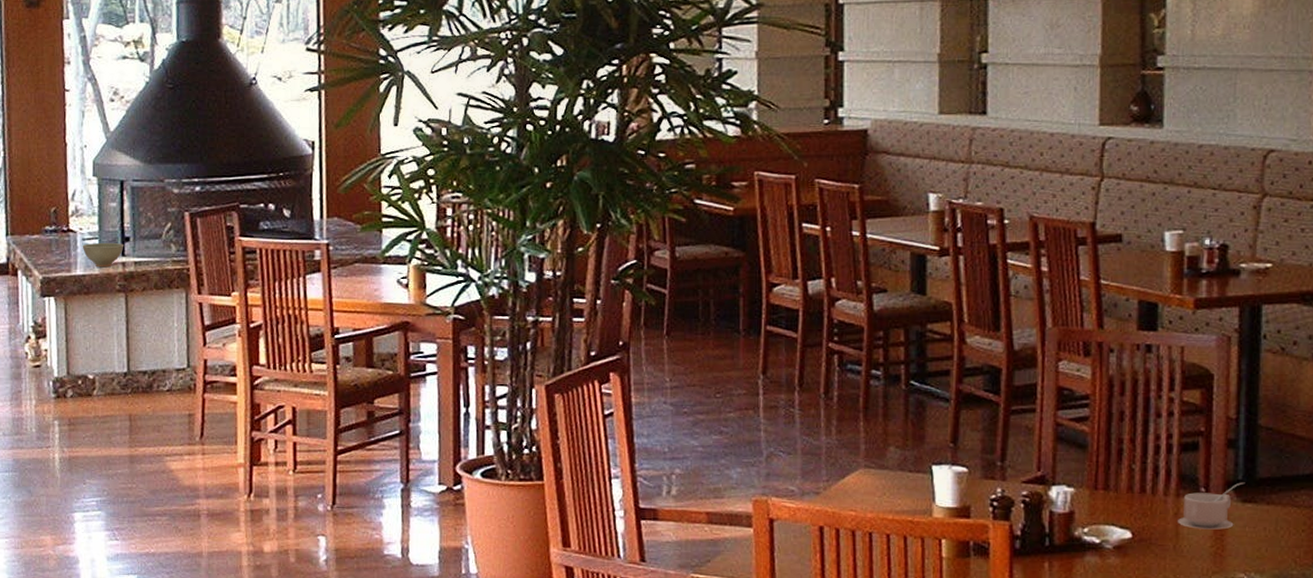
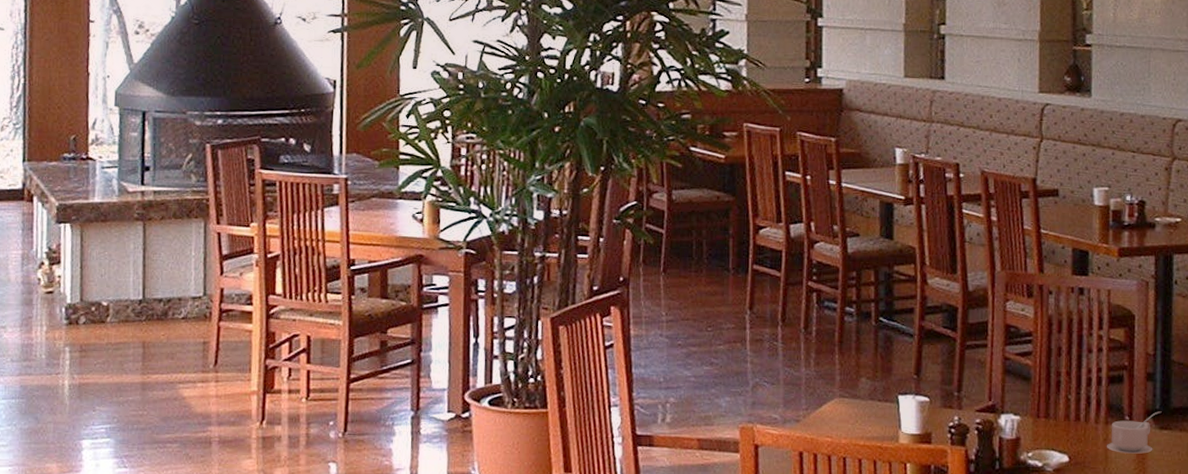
bowl: present [82,242,124,268] -> none [101,171,144,196]

